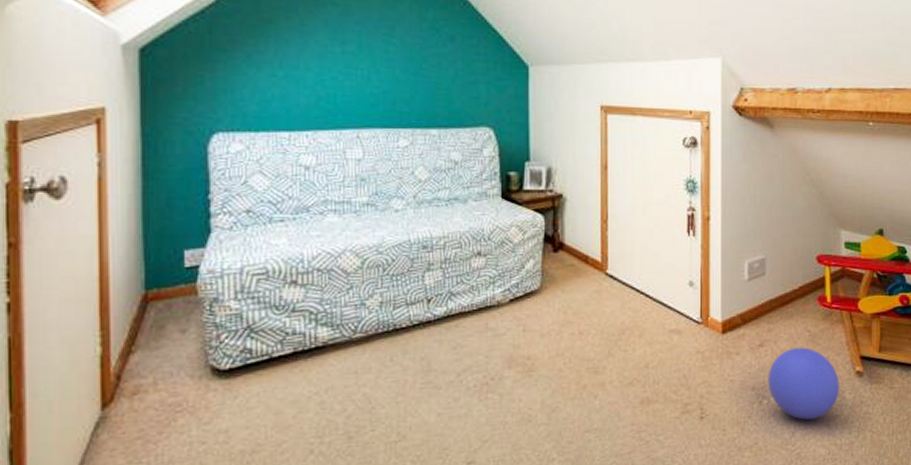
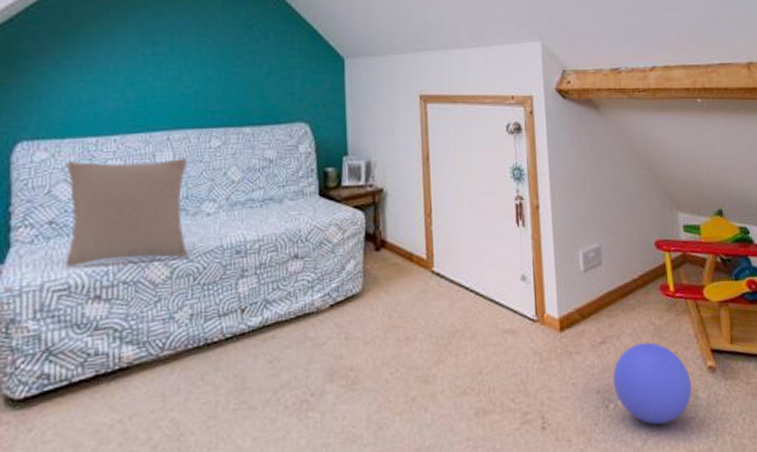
pillow: none [261,153,377,254] -> present [64,158,188,268]

